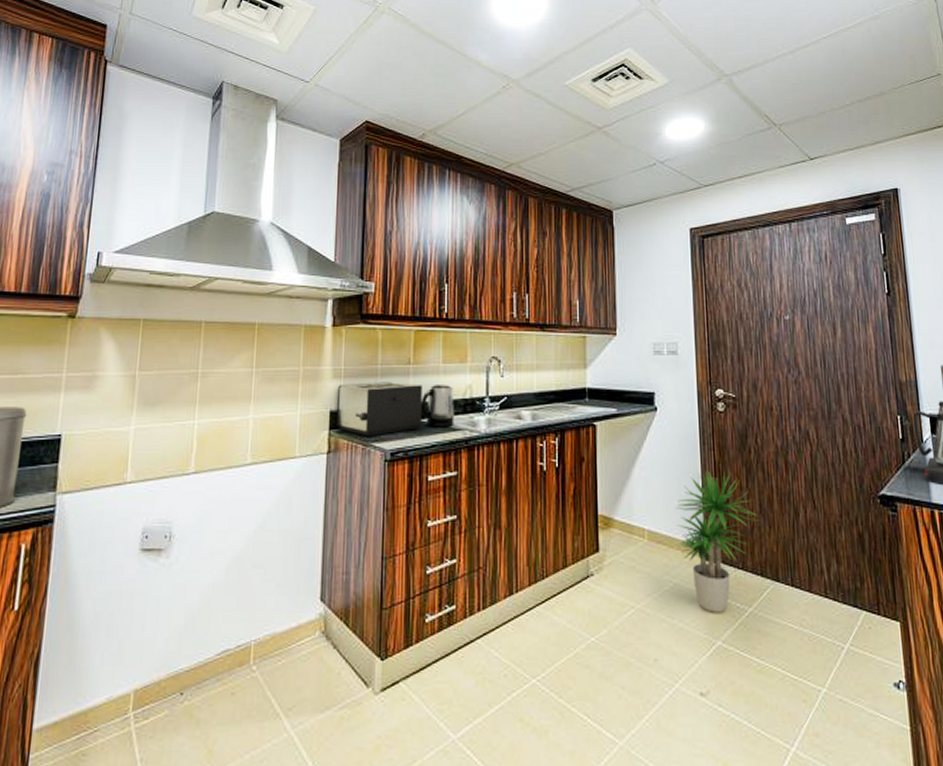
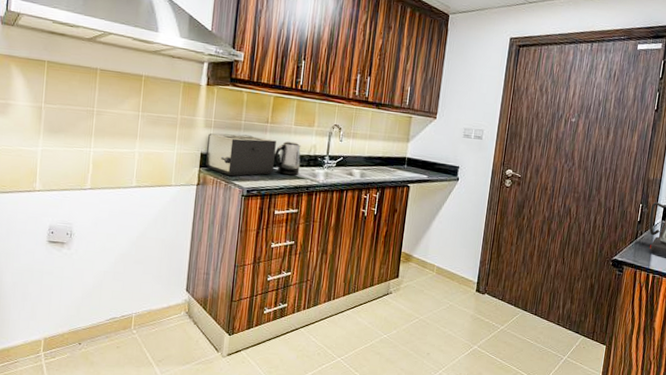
potted plant: present [676,471,759,613] -> none [457,229,520,328]

